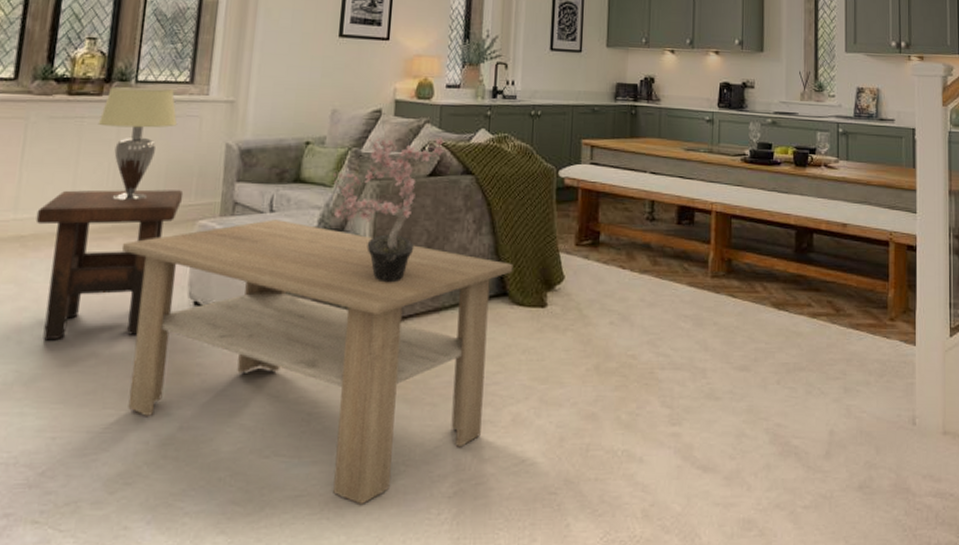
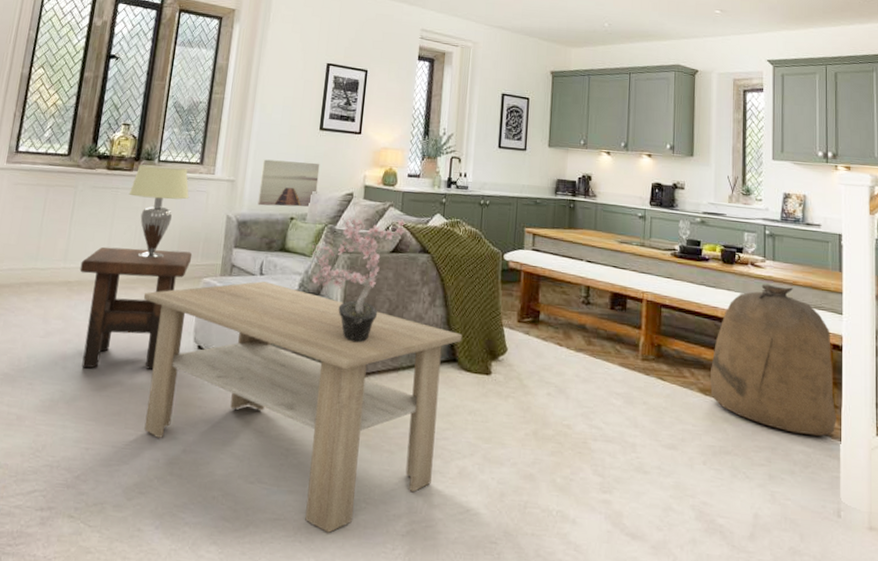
wall art: none [264,74,341,130] -> present [258,159,320,207]
bag: none [784,186,911,343] -> present [710,284,836,437]

